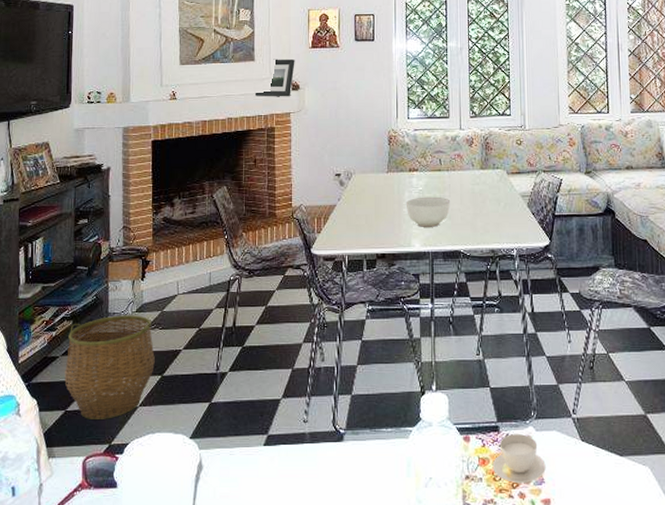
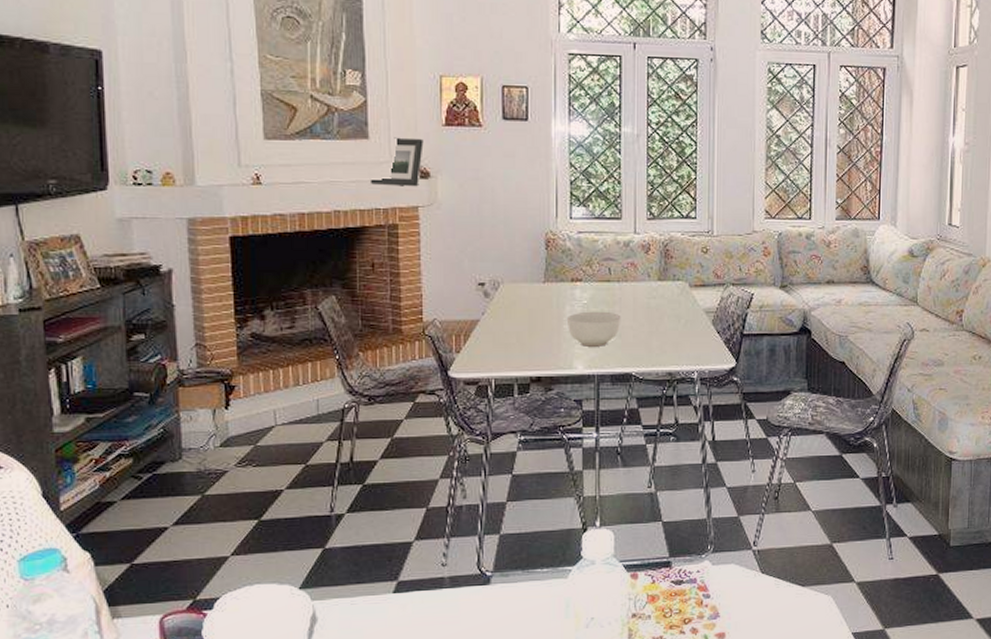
basket: present [64,315,155,421] -> none [126,450,249,574]
teacup: present [492,434,546,483] -> none [662,568,722,619]

